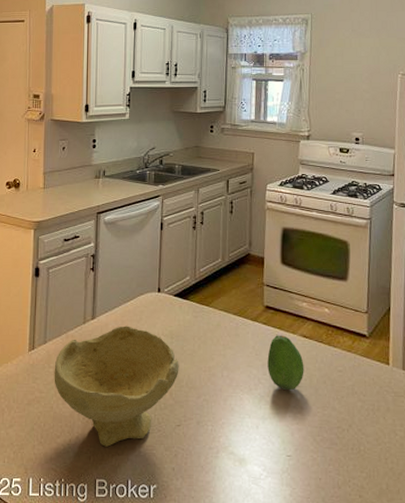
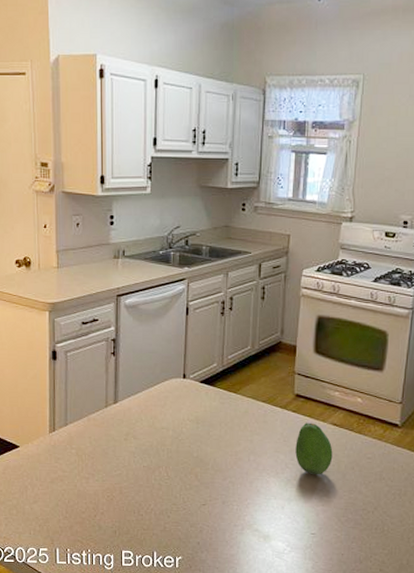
bowl: present [54,326,179,447] -> none [76,410,205,522]

